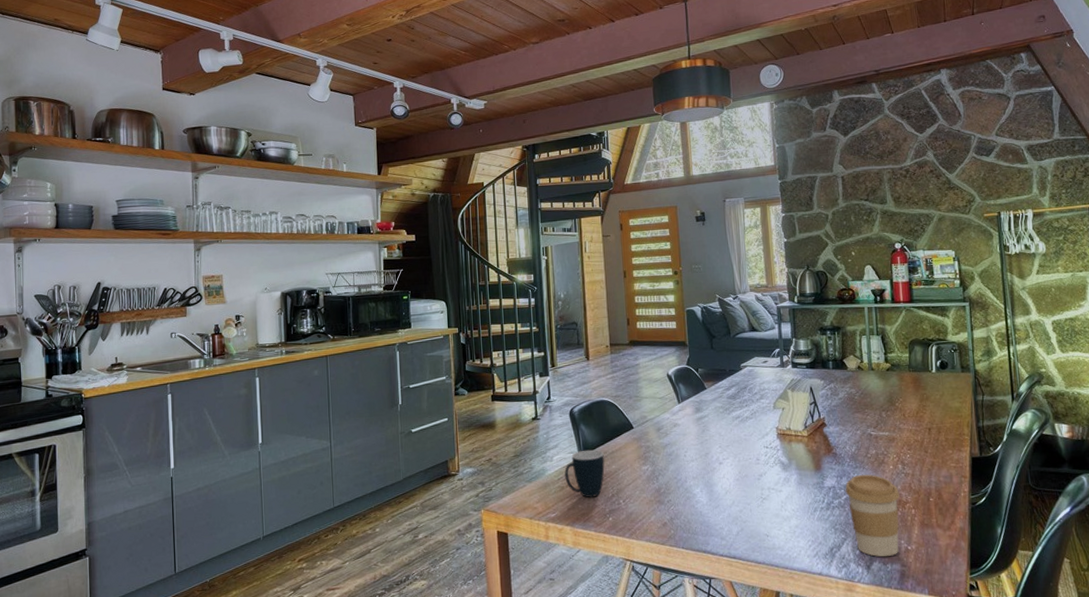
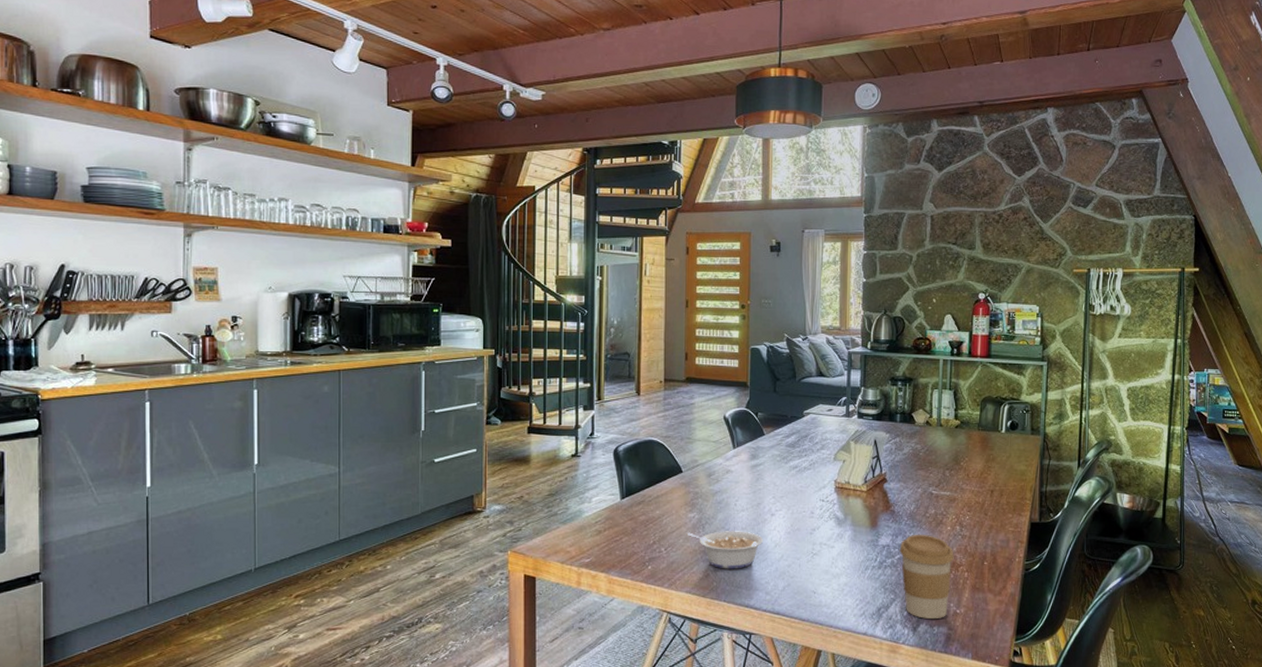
mug: present [564,449,605,497] -> none [603,492,648,543]
legume: none [642,480,715,517] -> present [686,531,764,569]

